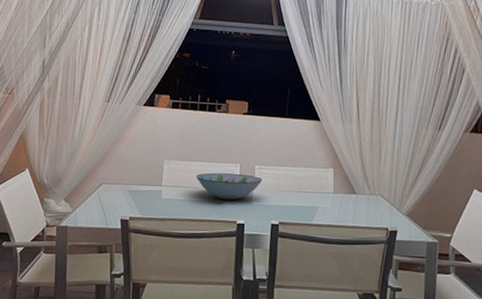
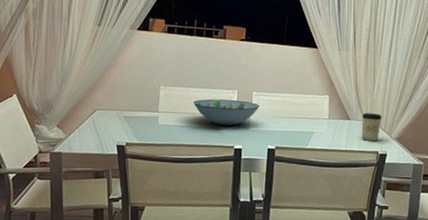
cup: none [369,186,390,217] -> present [361,112,382,142]

